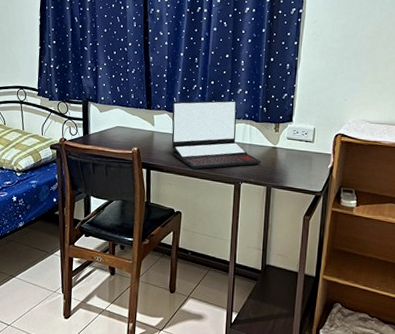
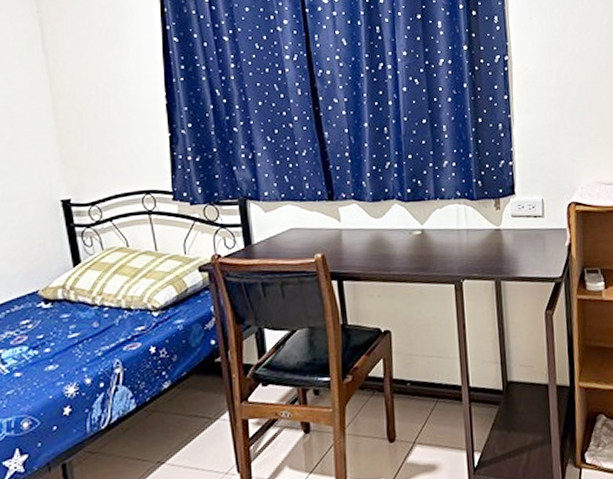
laptop: present [171,100,261,169] -> none [362,175,484,271]

